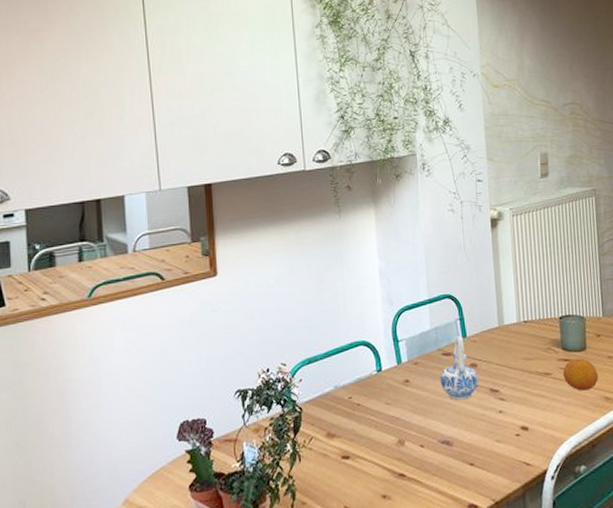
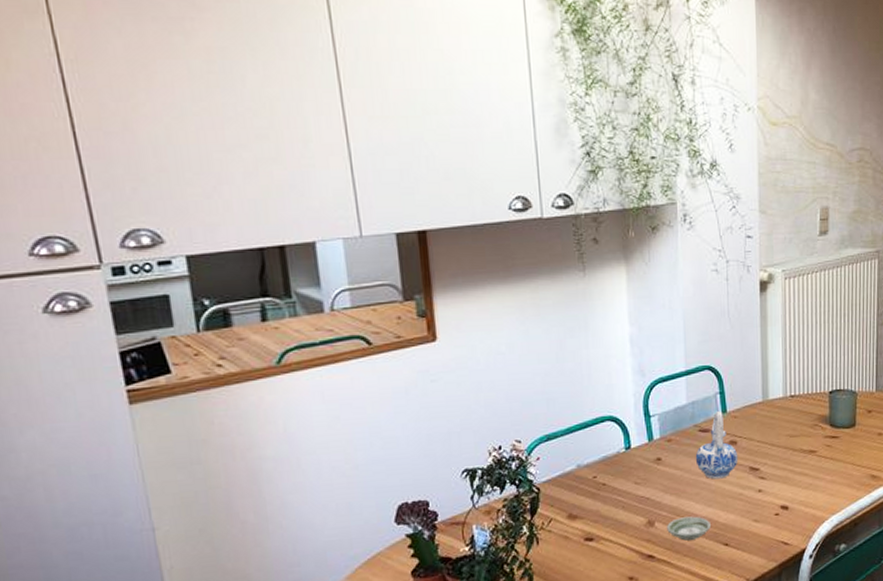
saucer: none [416,436,456,460] -> present [667,516,711,541]
fruit: present [562,358,599,391] -> none [828,435,866,469]

